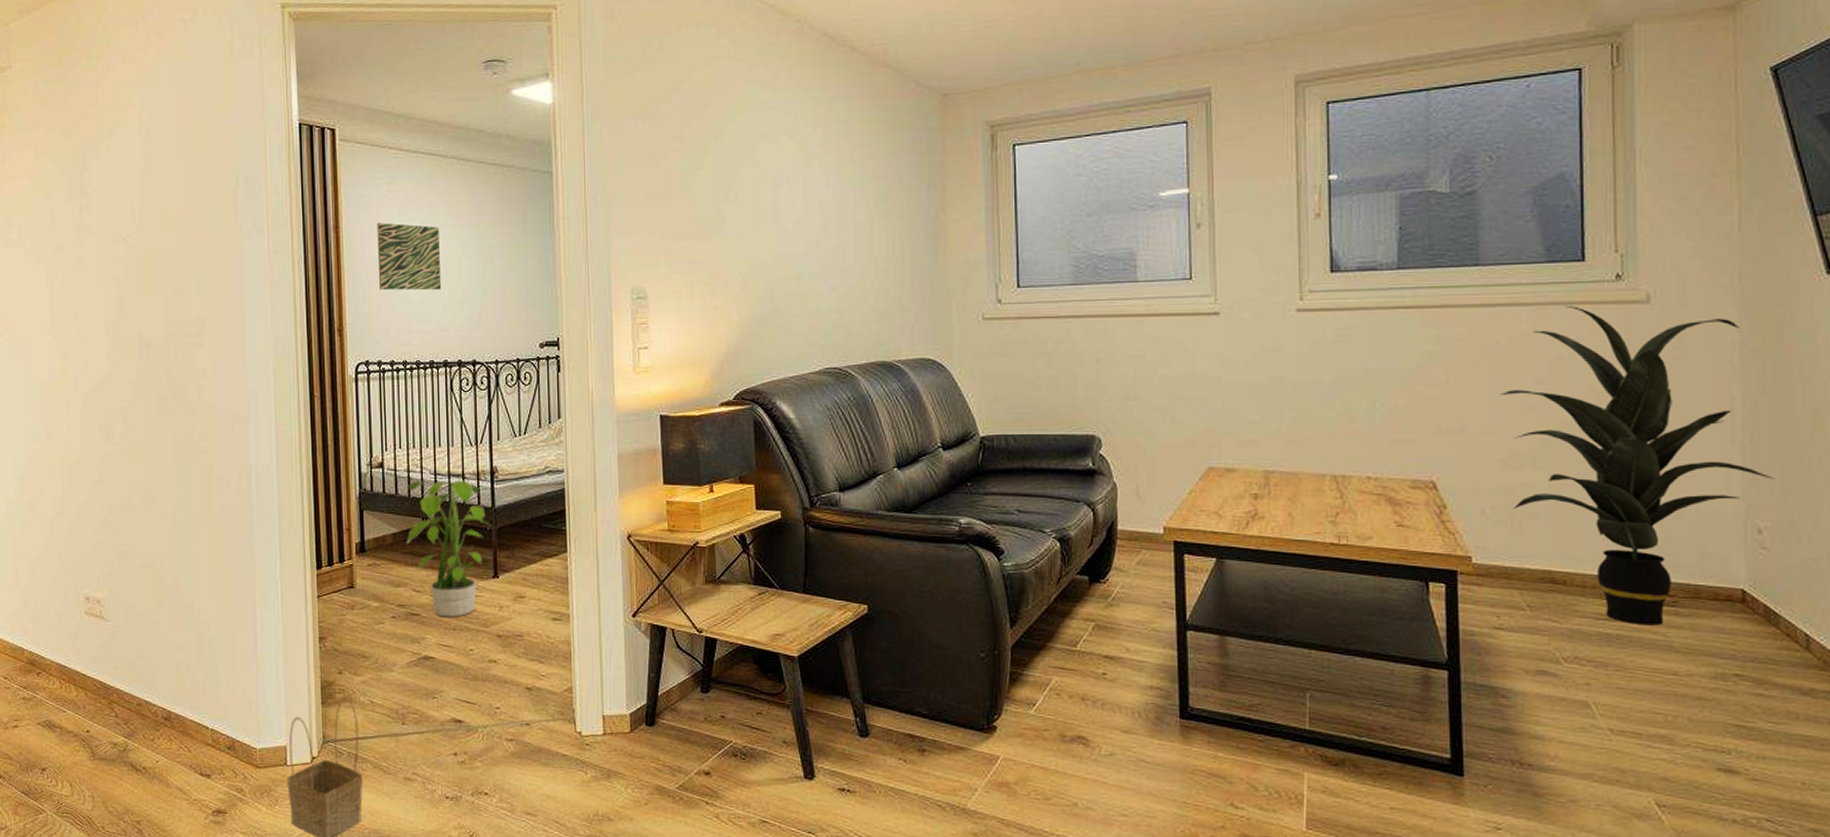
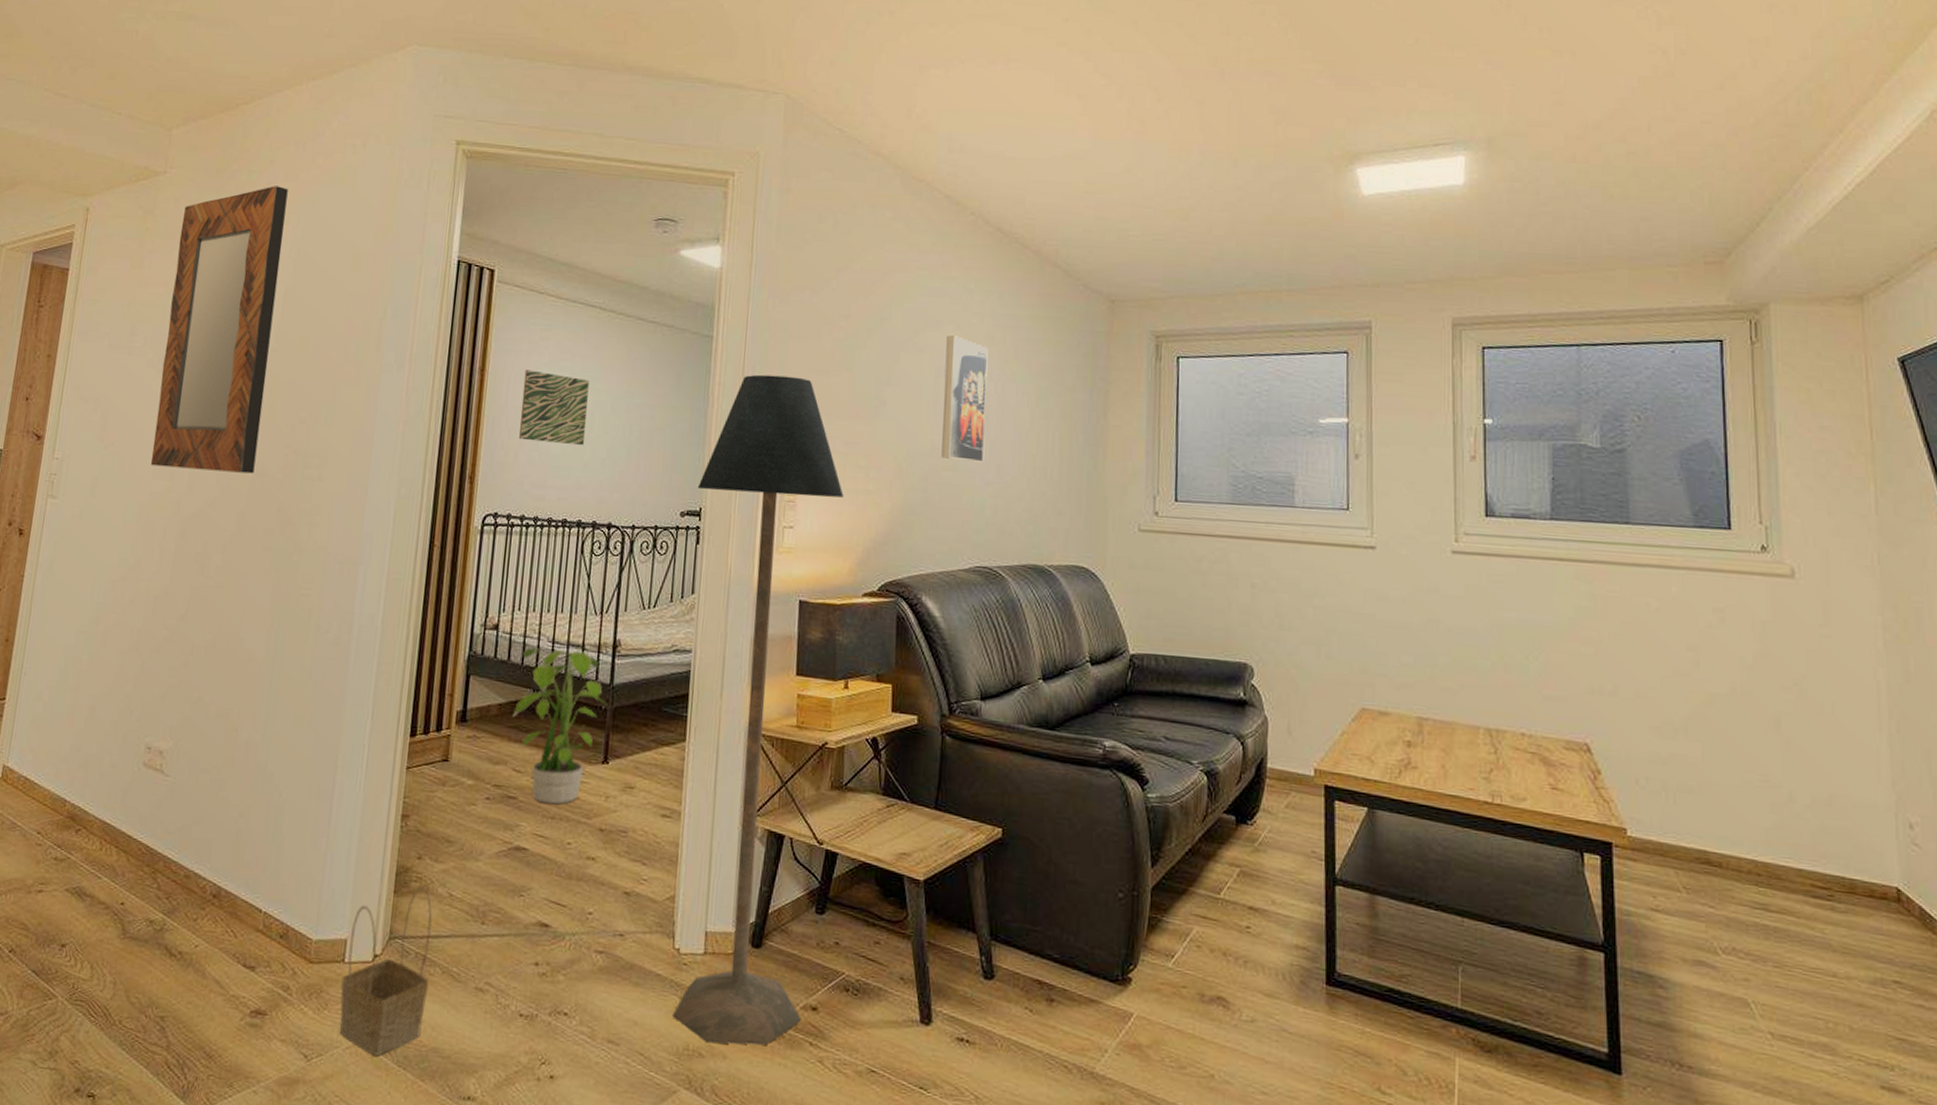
home mirror: none [34,69,140,348] -> present [150,186,288,474]
floor lamp: none [553,203,696,809] -> present [673,374,844,1046]
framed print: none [781,147,827,270] -> present [941,335,989,464]
indoor plant: present [1500,306,1775,626] -> none [1652,573,1923,921]

